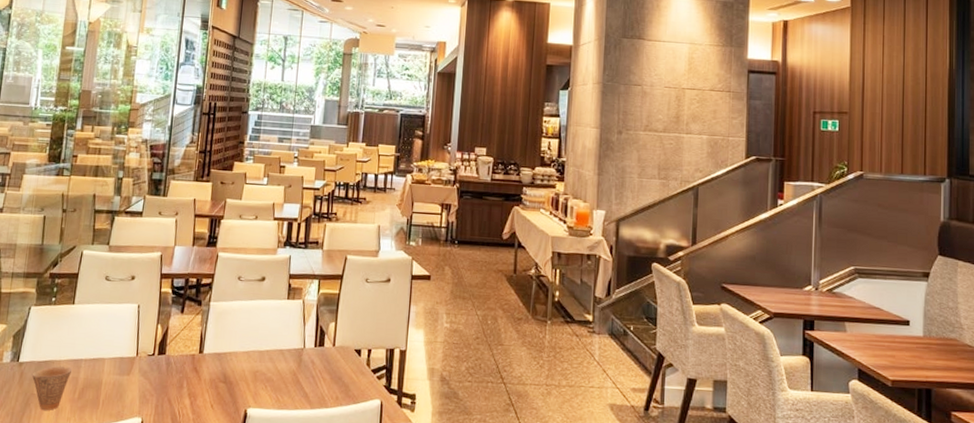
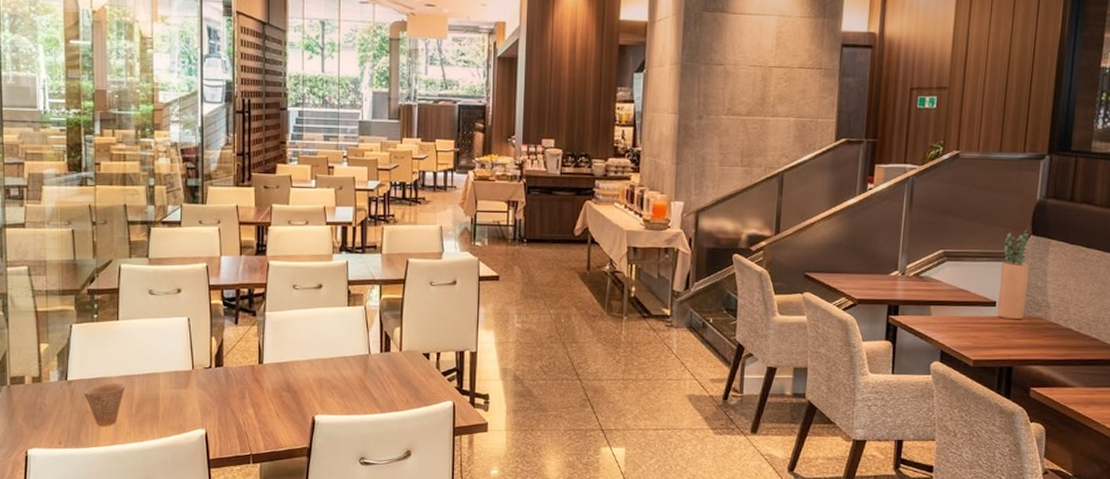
vase: none [911,245,940,342] -> present [996,224,1031,321]

